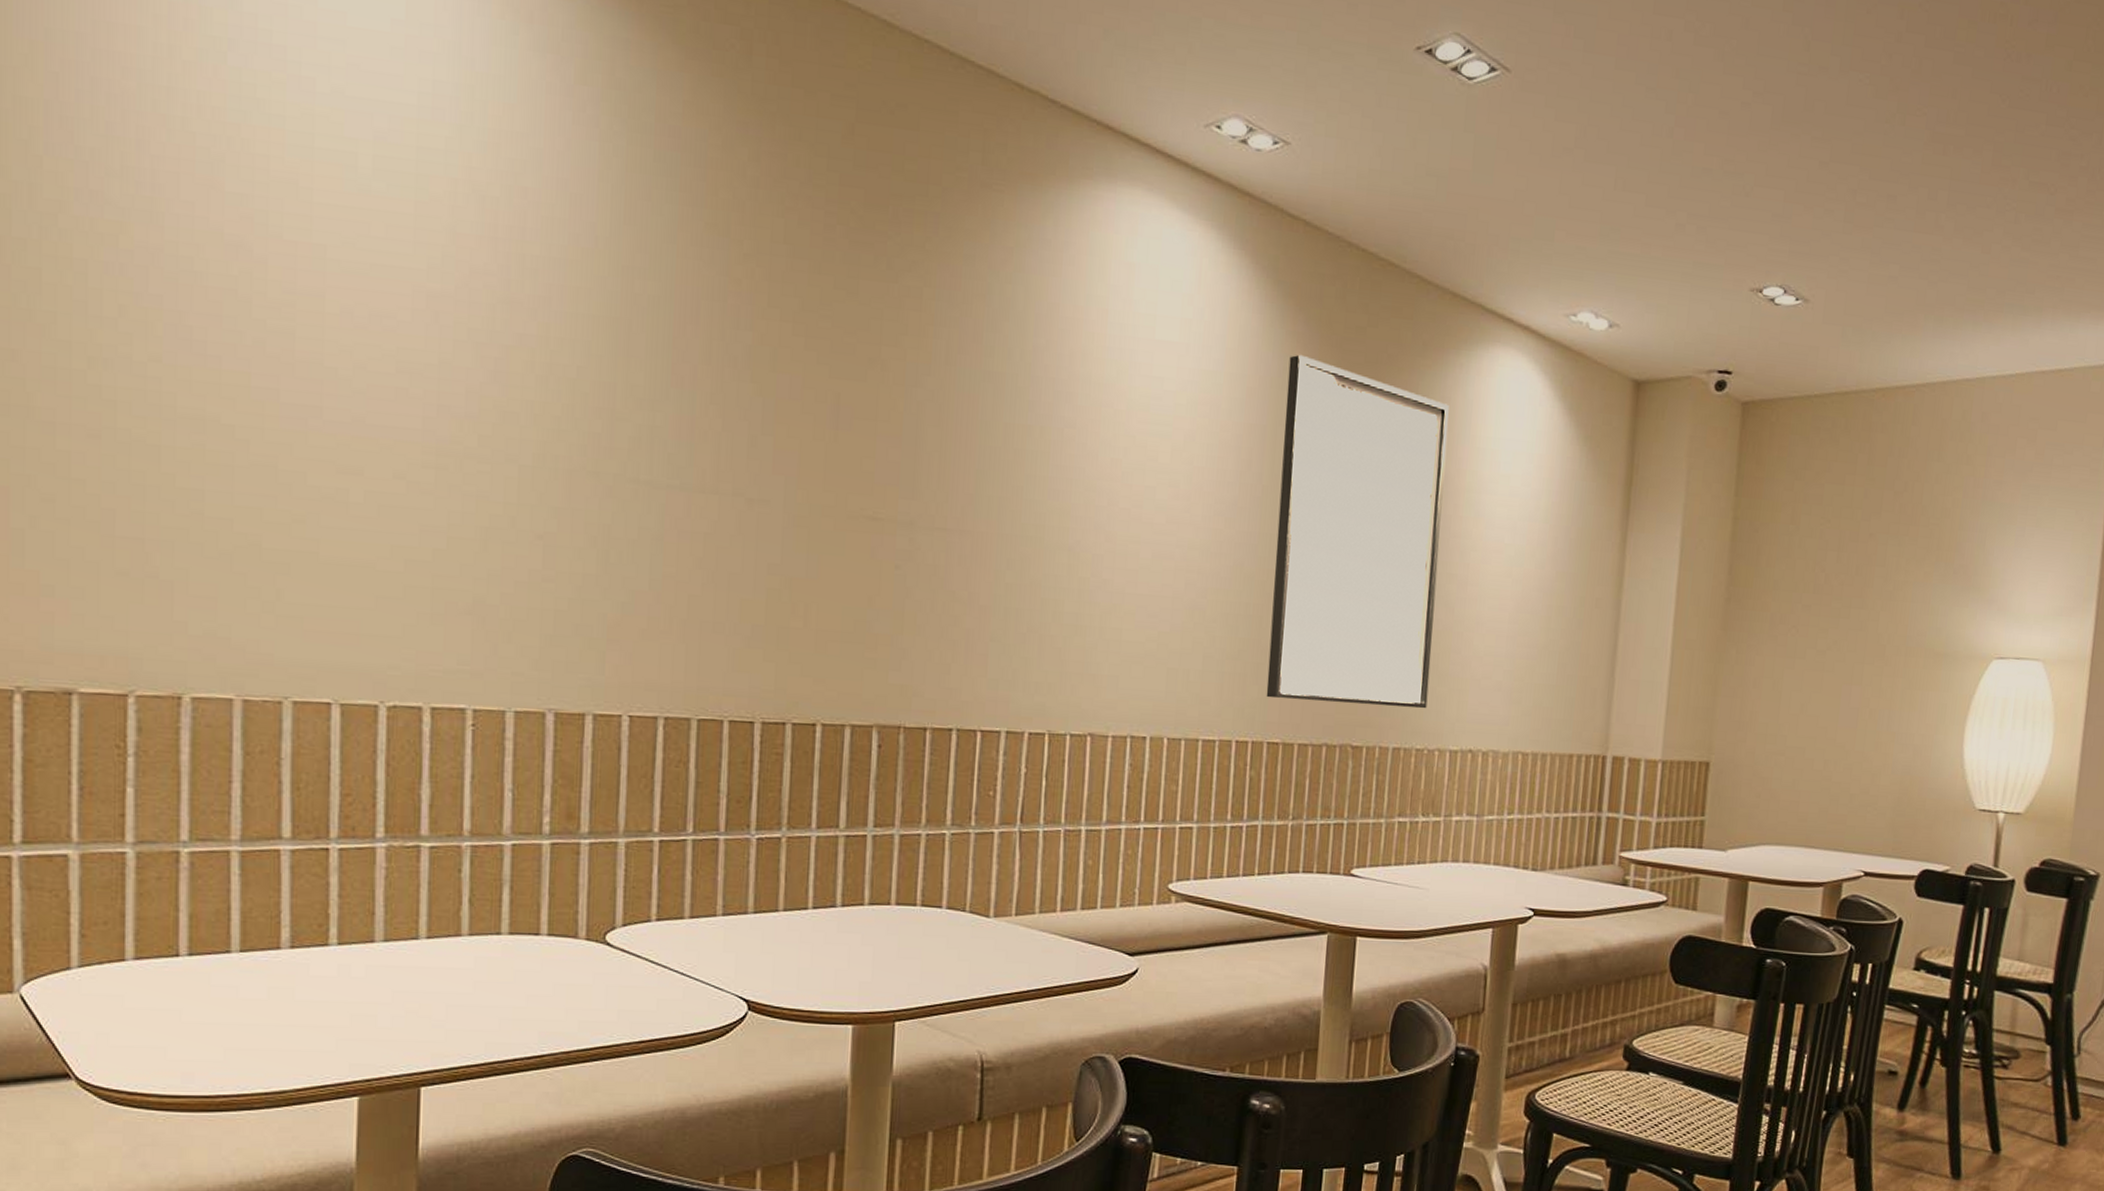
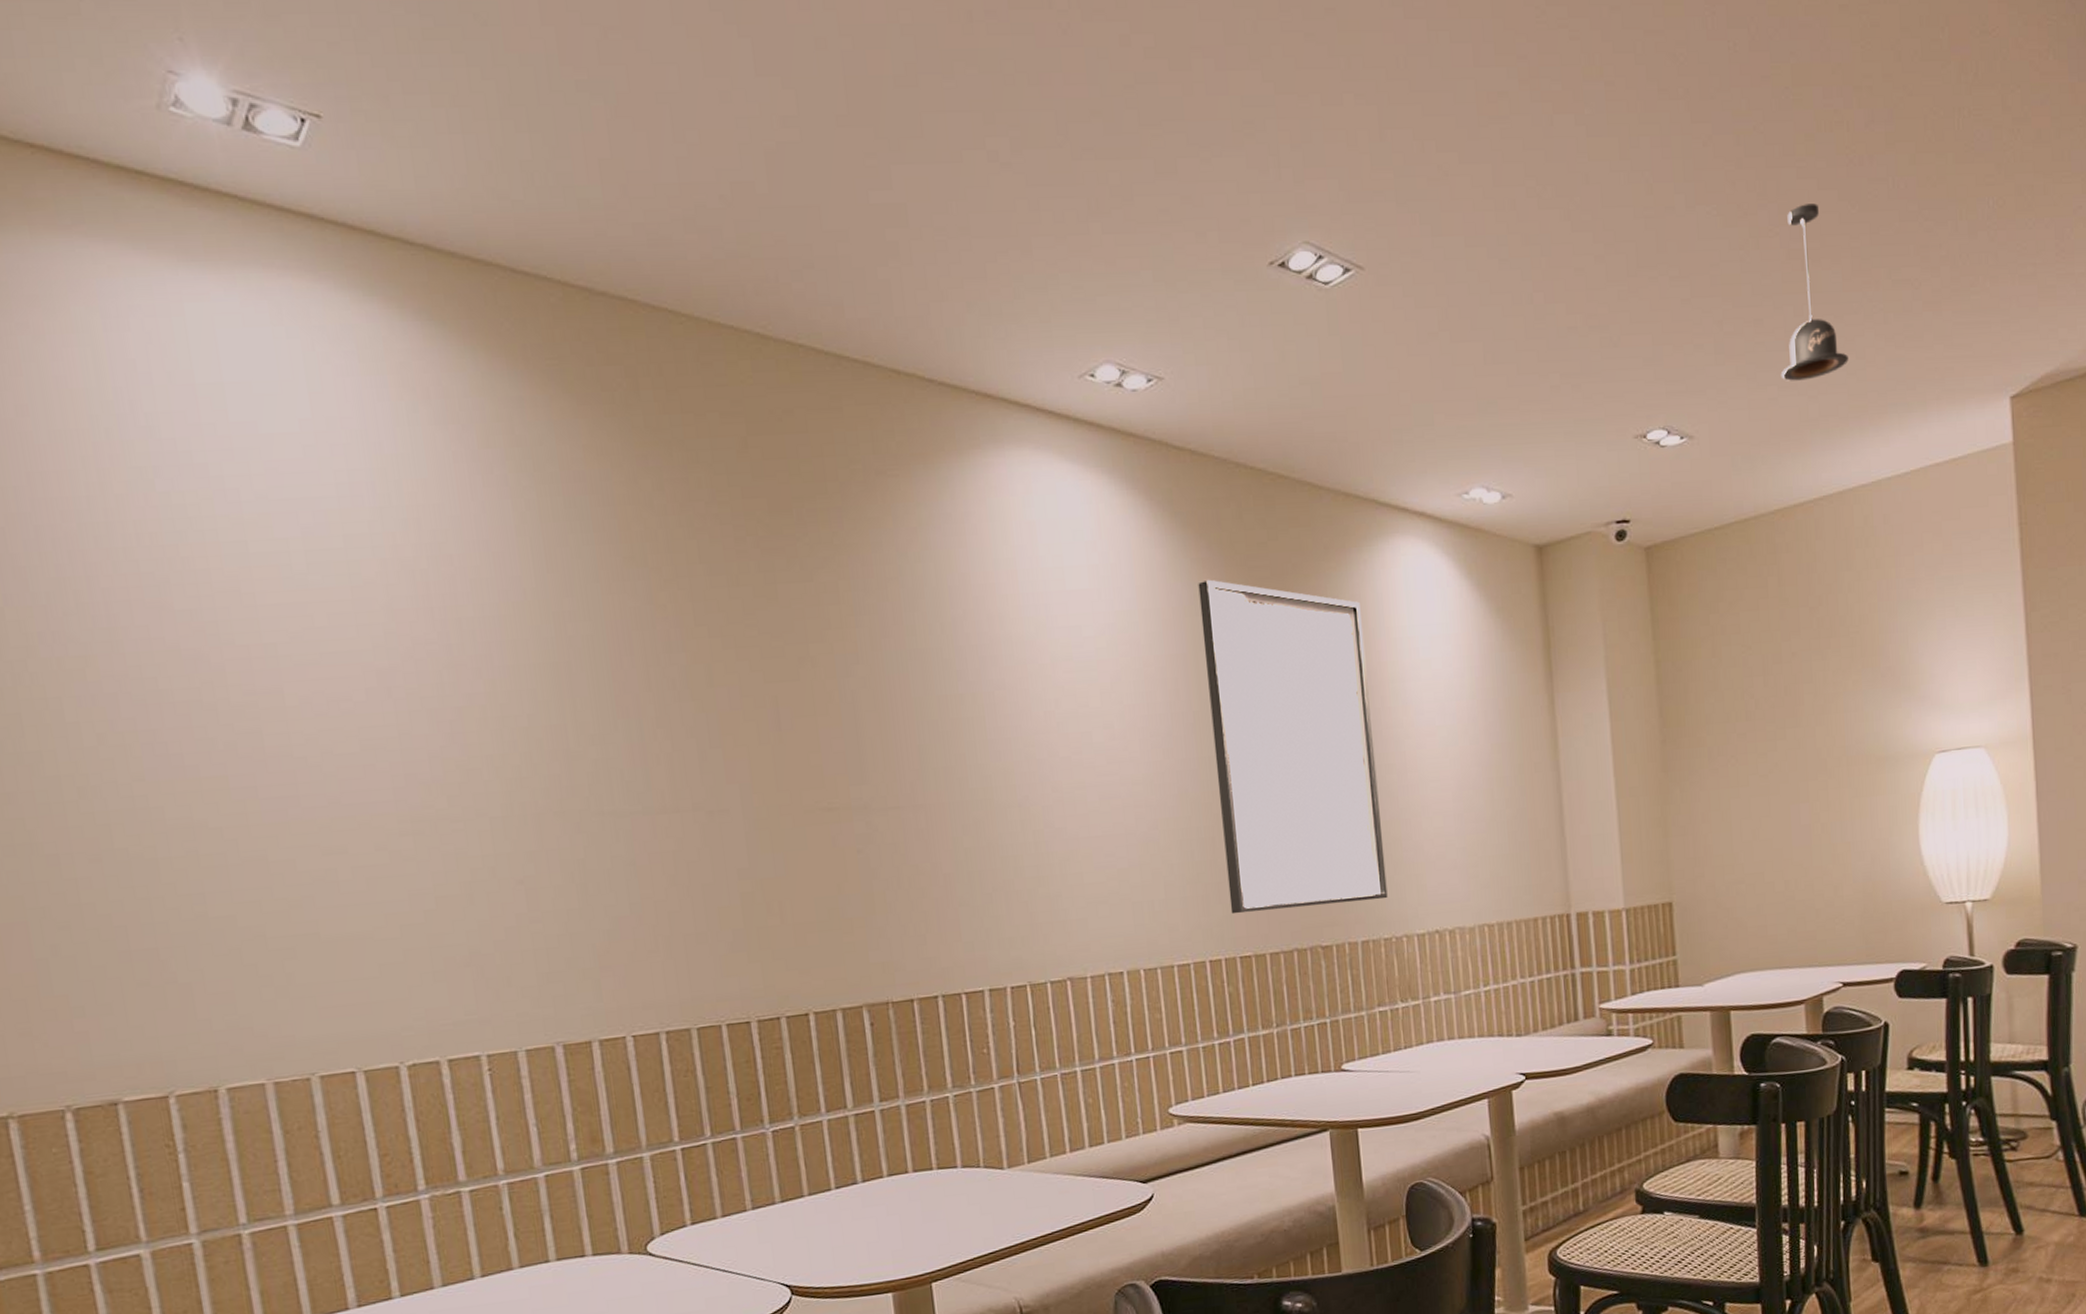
pendant lamp: none [1904,89,1974,265] -> present [1780,203,1848,381]

